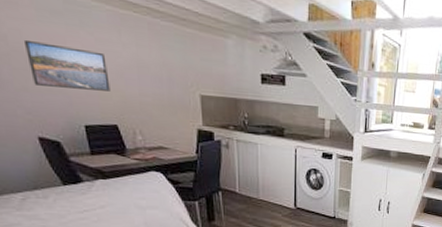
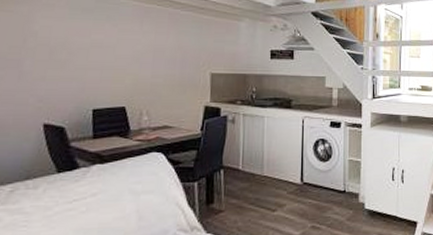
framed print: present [23,39,111,91] -> none [51,34,125,75]

